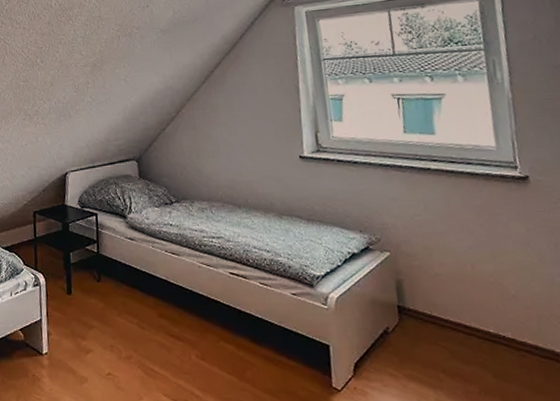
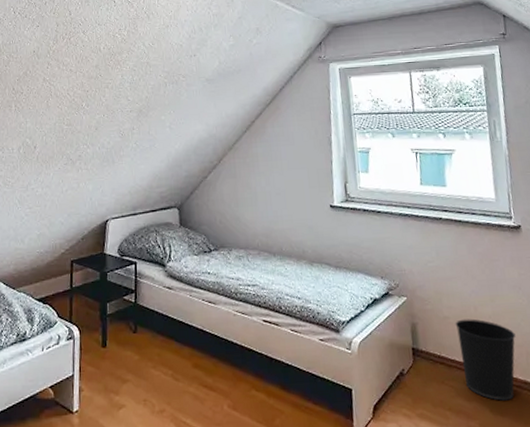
wastebasket: none [448,277,524,366] -> present [455,318,516,401]

